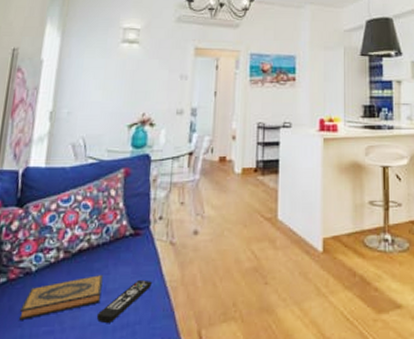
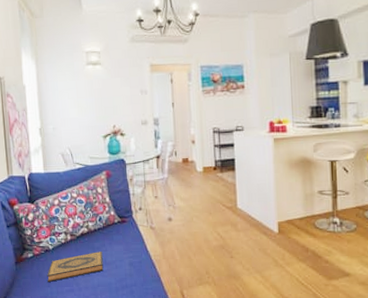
remote control: present [96,279,152,323] -> none [102,254,140,285]

